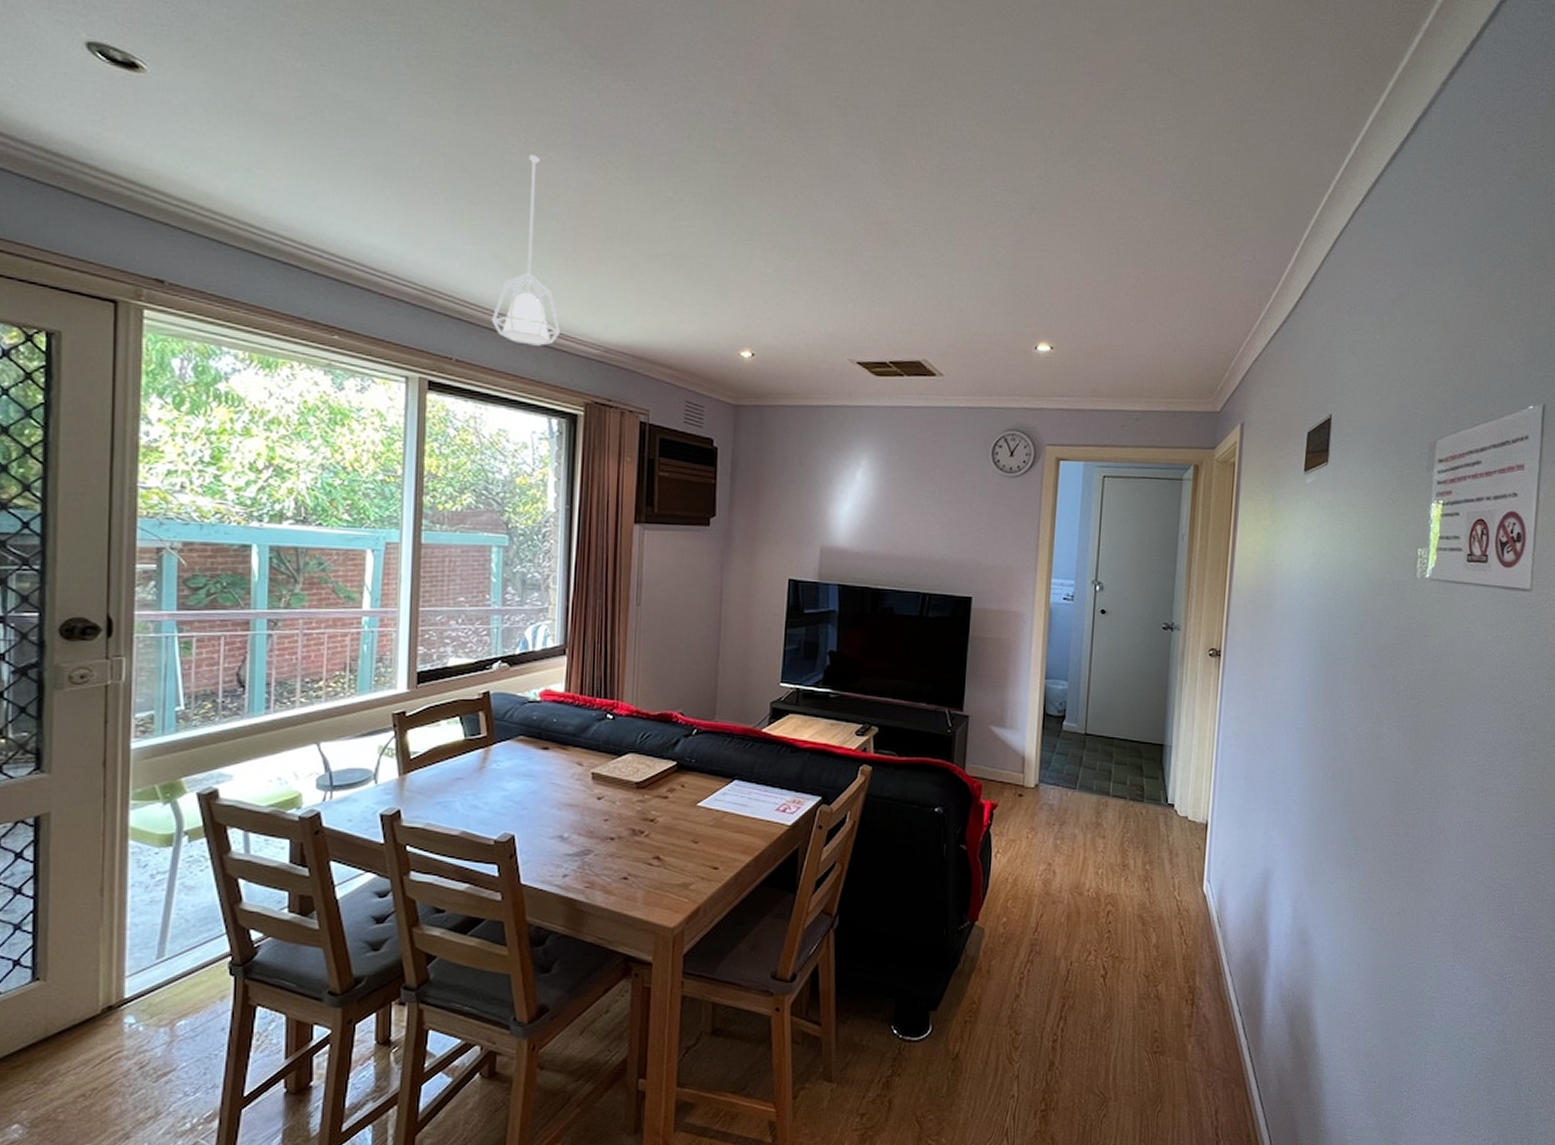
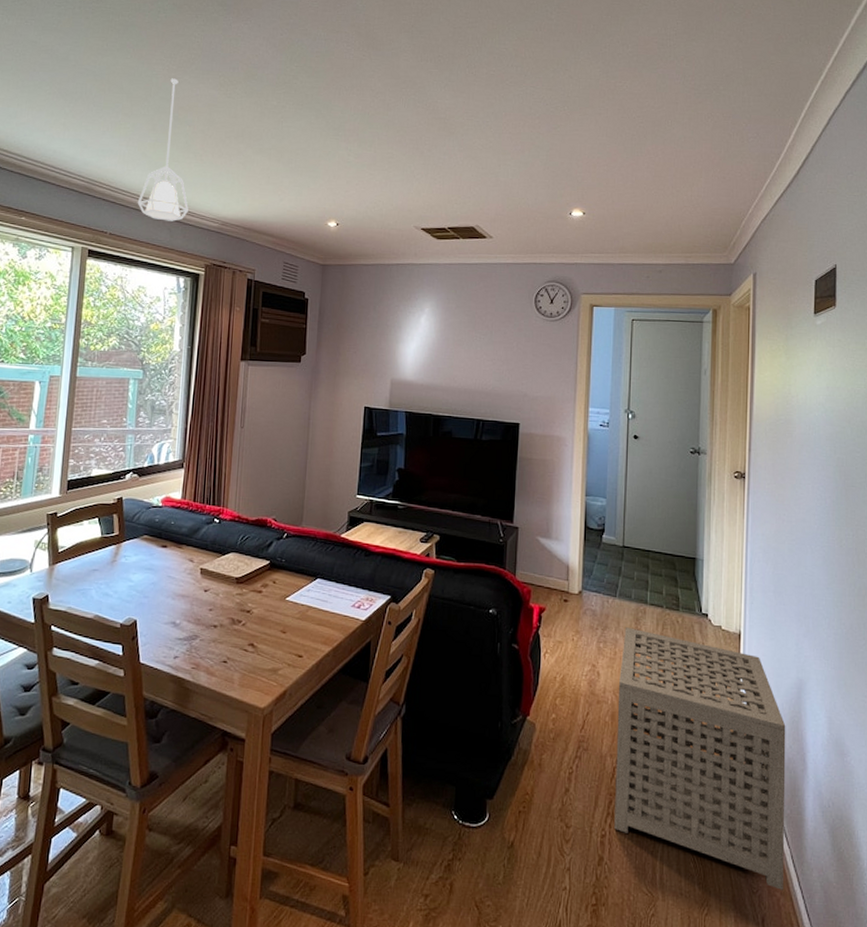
side table: none [1067,822,1250,1081] -> present [614,627,786,890]

